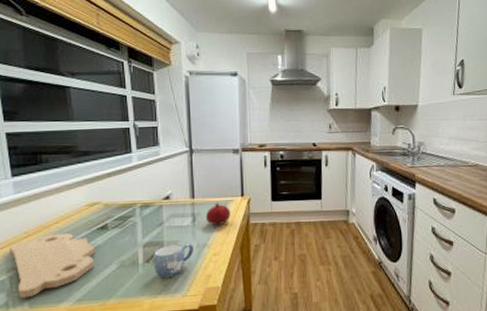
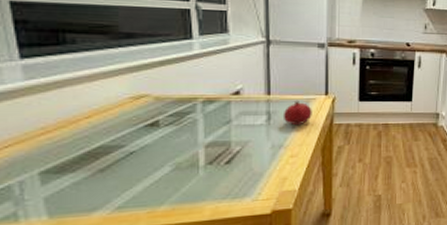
cutting board: present [8,233,95,299] -> none [16,130,142,207]
mug: present [153,243,194,278] -> none [217,143,268,182]

